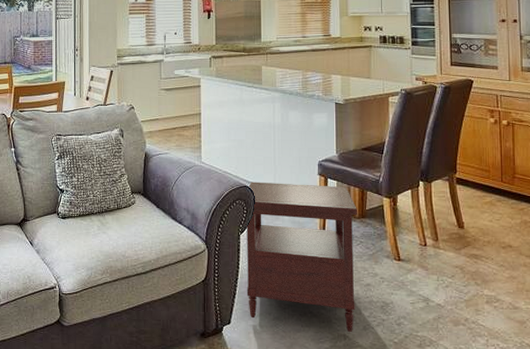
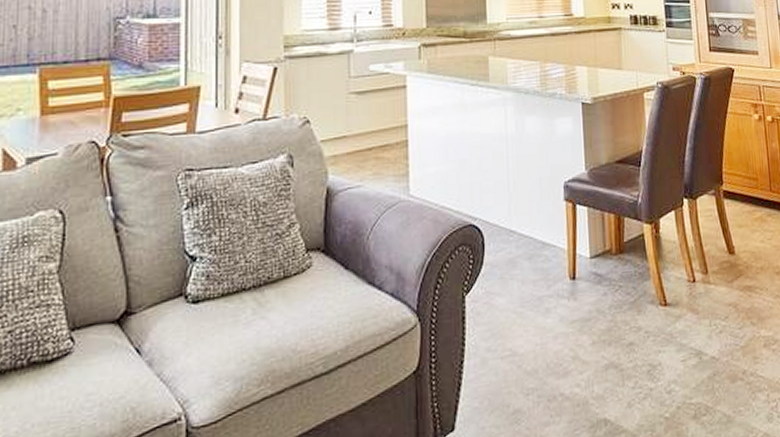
side table: present [246,182,357,333] -> none [473,213,617,417]

